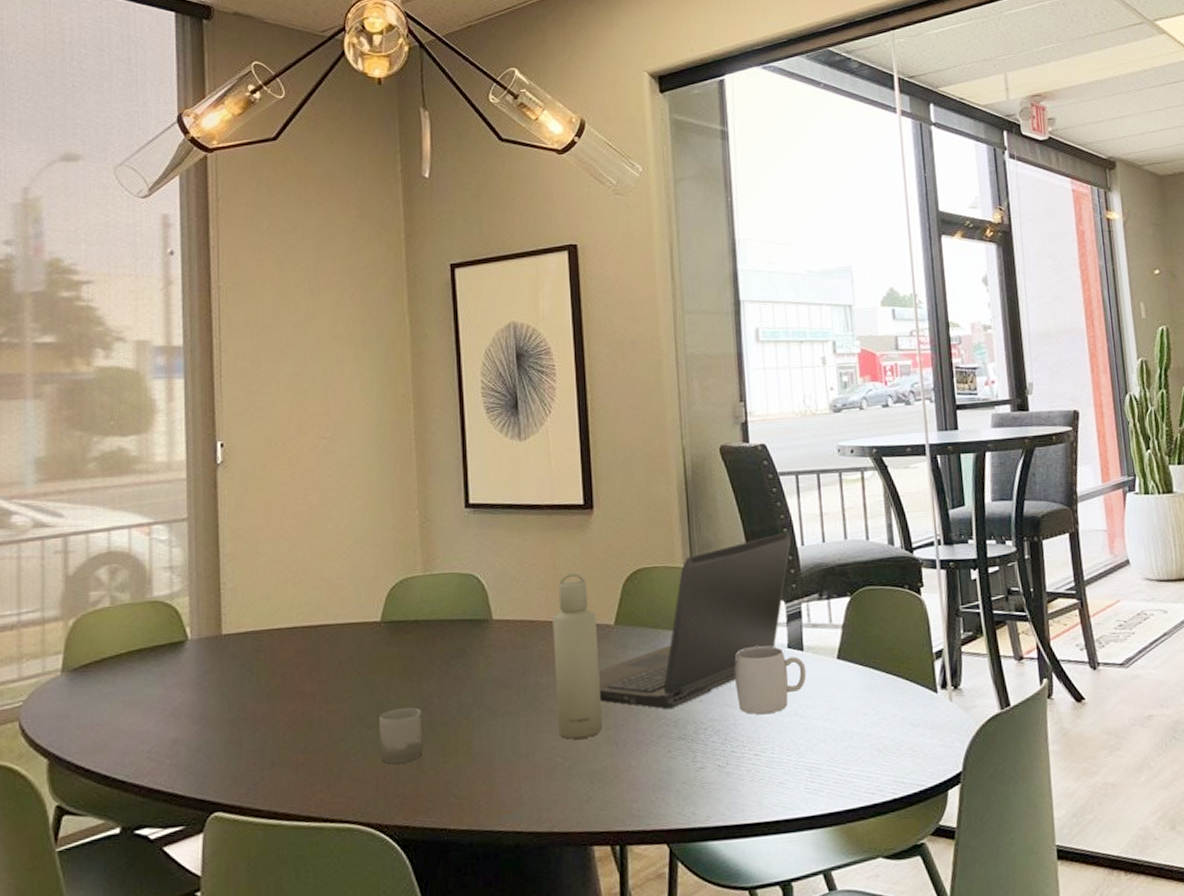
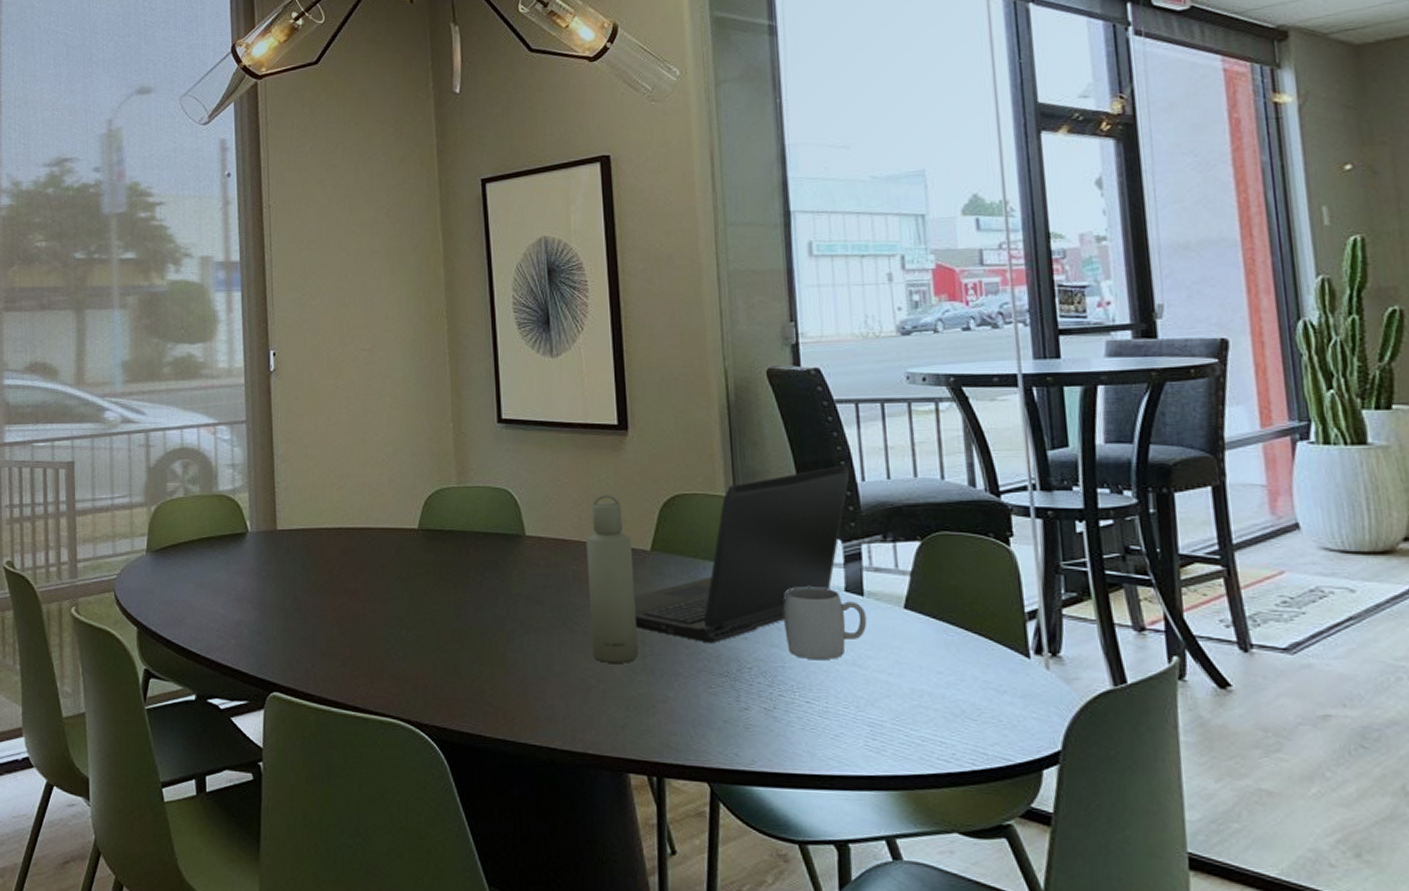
cup: present [379,707,423,764] -> none [418,614,460,667]

